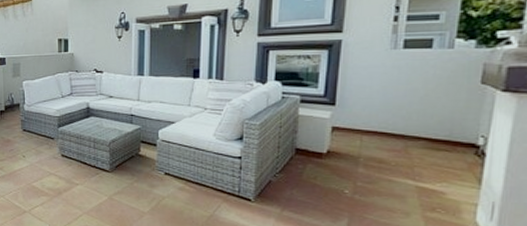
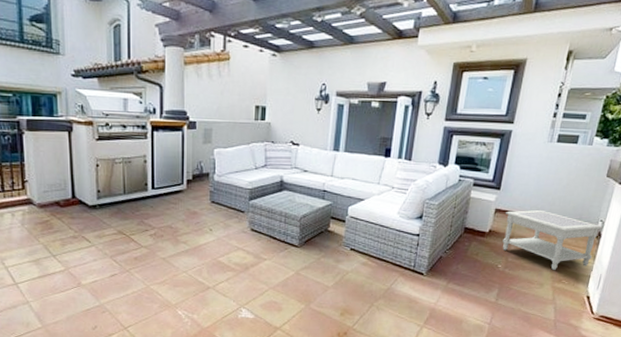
side table: none [346,126,486,196] -> present [502,209,603,270]

